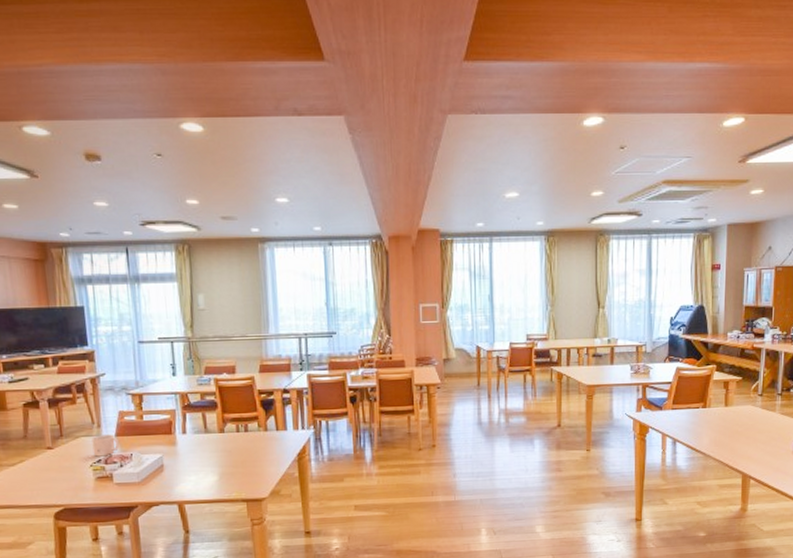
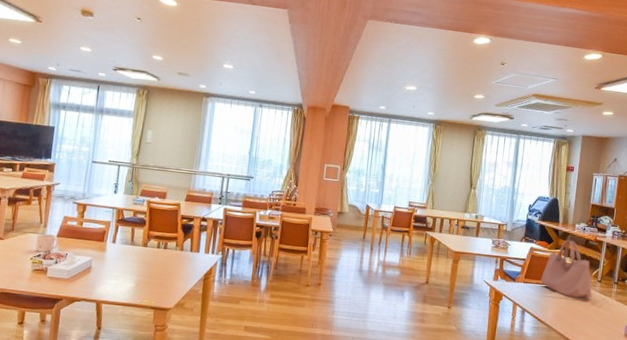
handbag: none [691,352,753,418] -> present [540,239,592,299]

